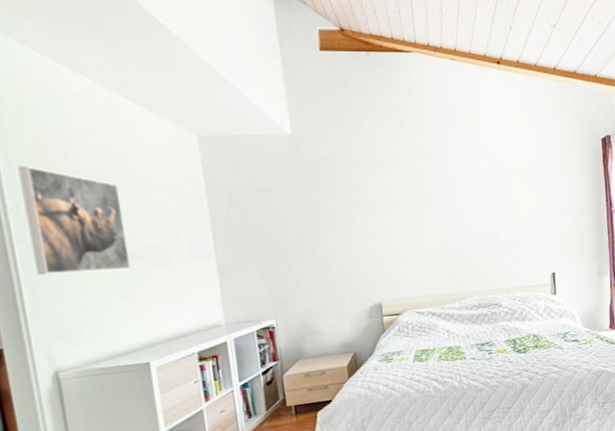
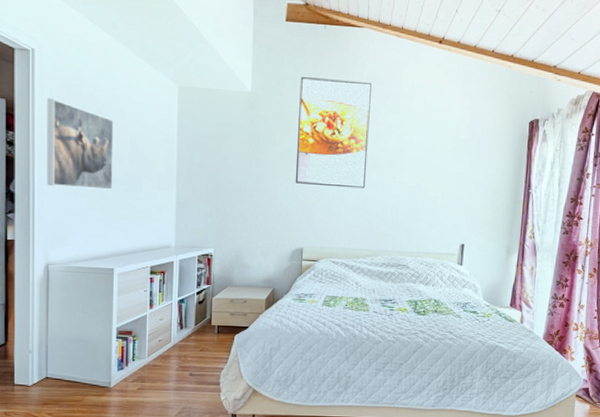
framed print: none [348,112,441,233] -> present [295,77,372,189]

